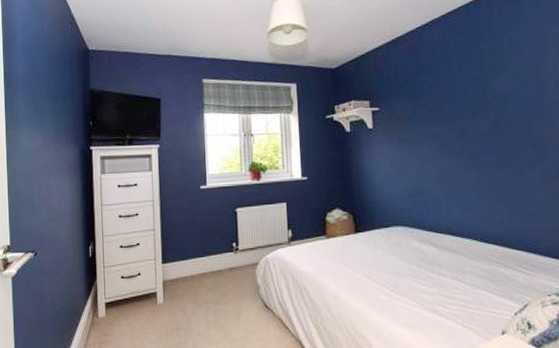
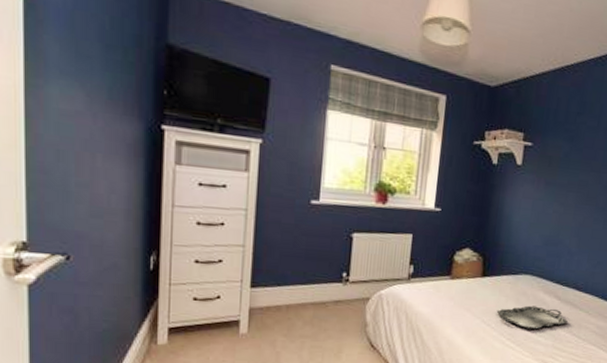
serving tray: none [375,255,450,279] -> present [496,305,568,329]

